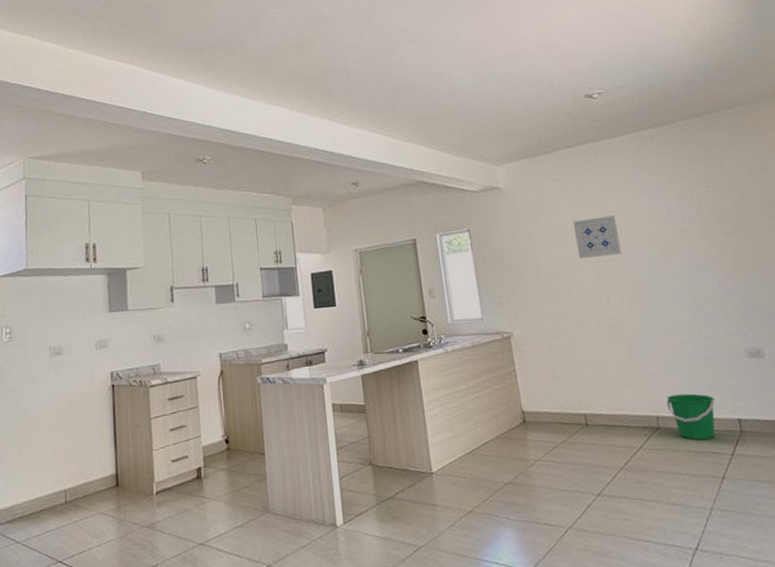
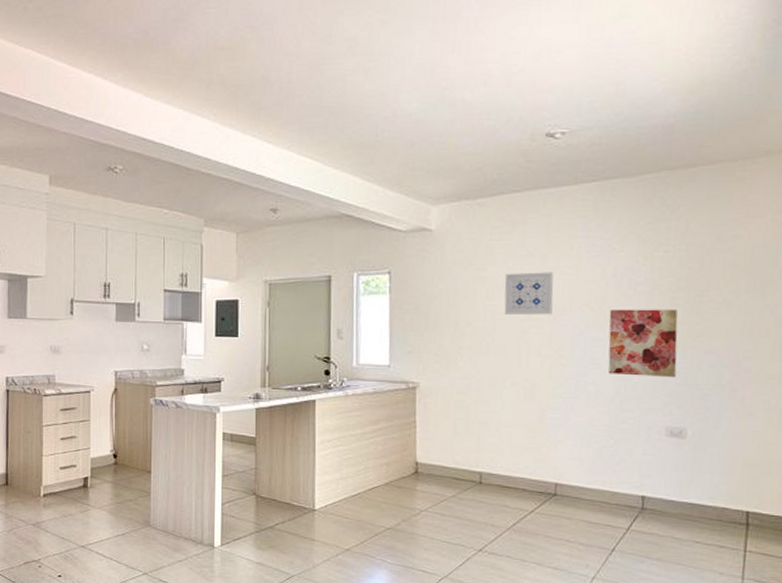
bucket: present [666,393,716,441] -> none [569,464,621,513]
wall art: none [671,238,742,304] -> present [608,309,678,377]

